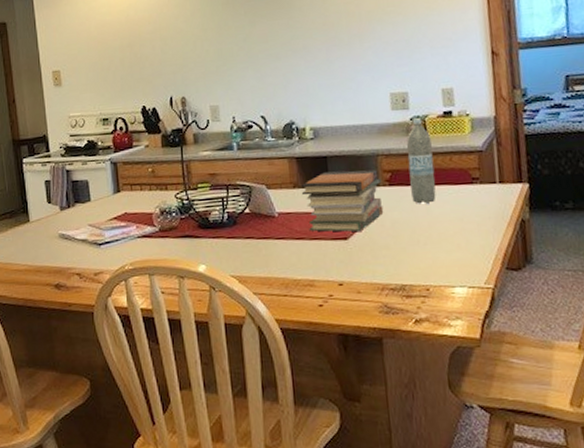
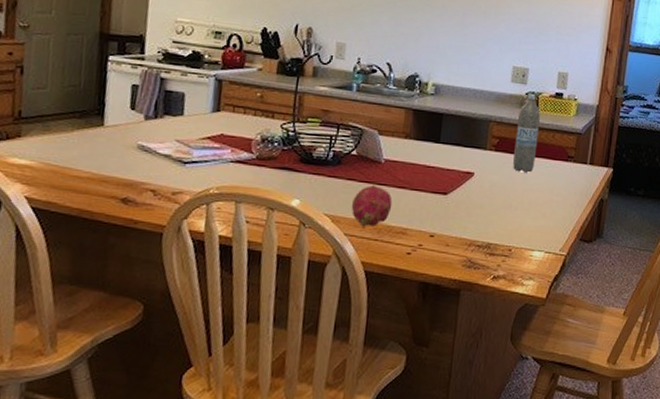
fruit: none [254,240,295,284] -> present [351,185,393,227]
book stack: present [300,170,384,232] -> none [411,128,489,188]

